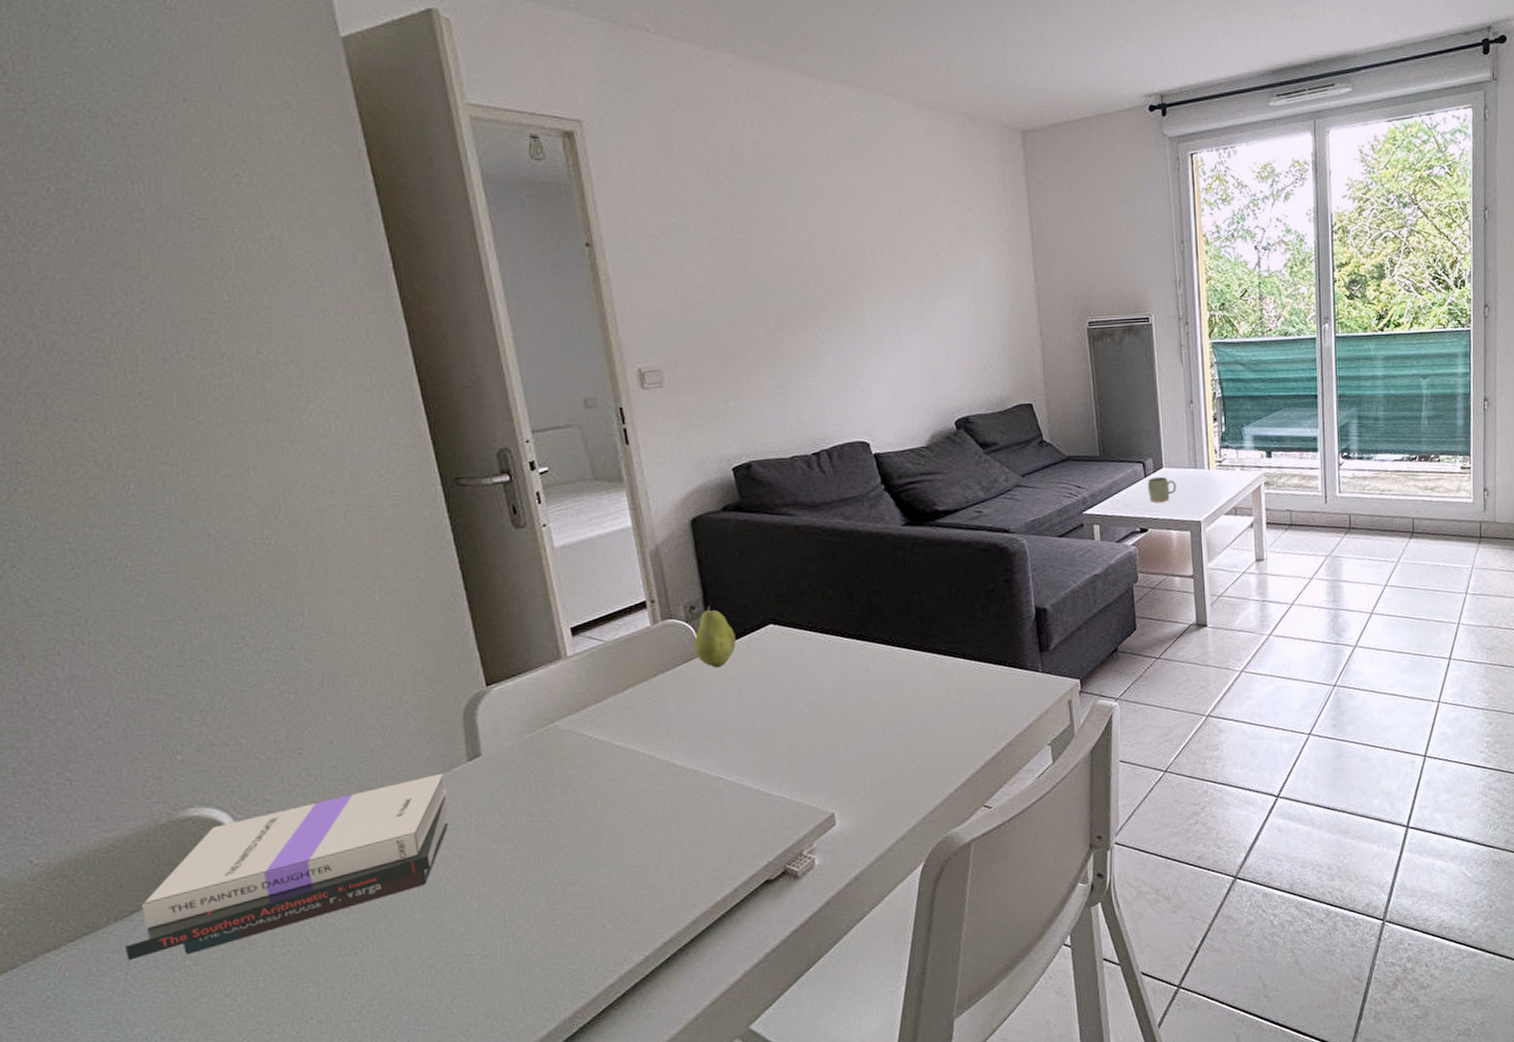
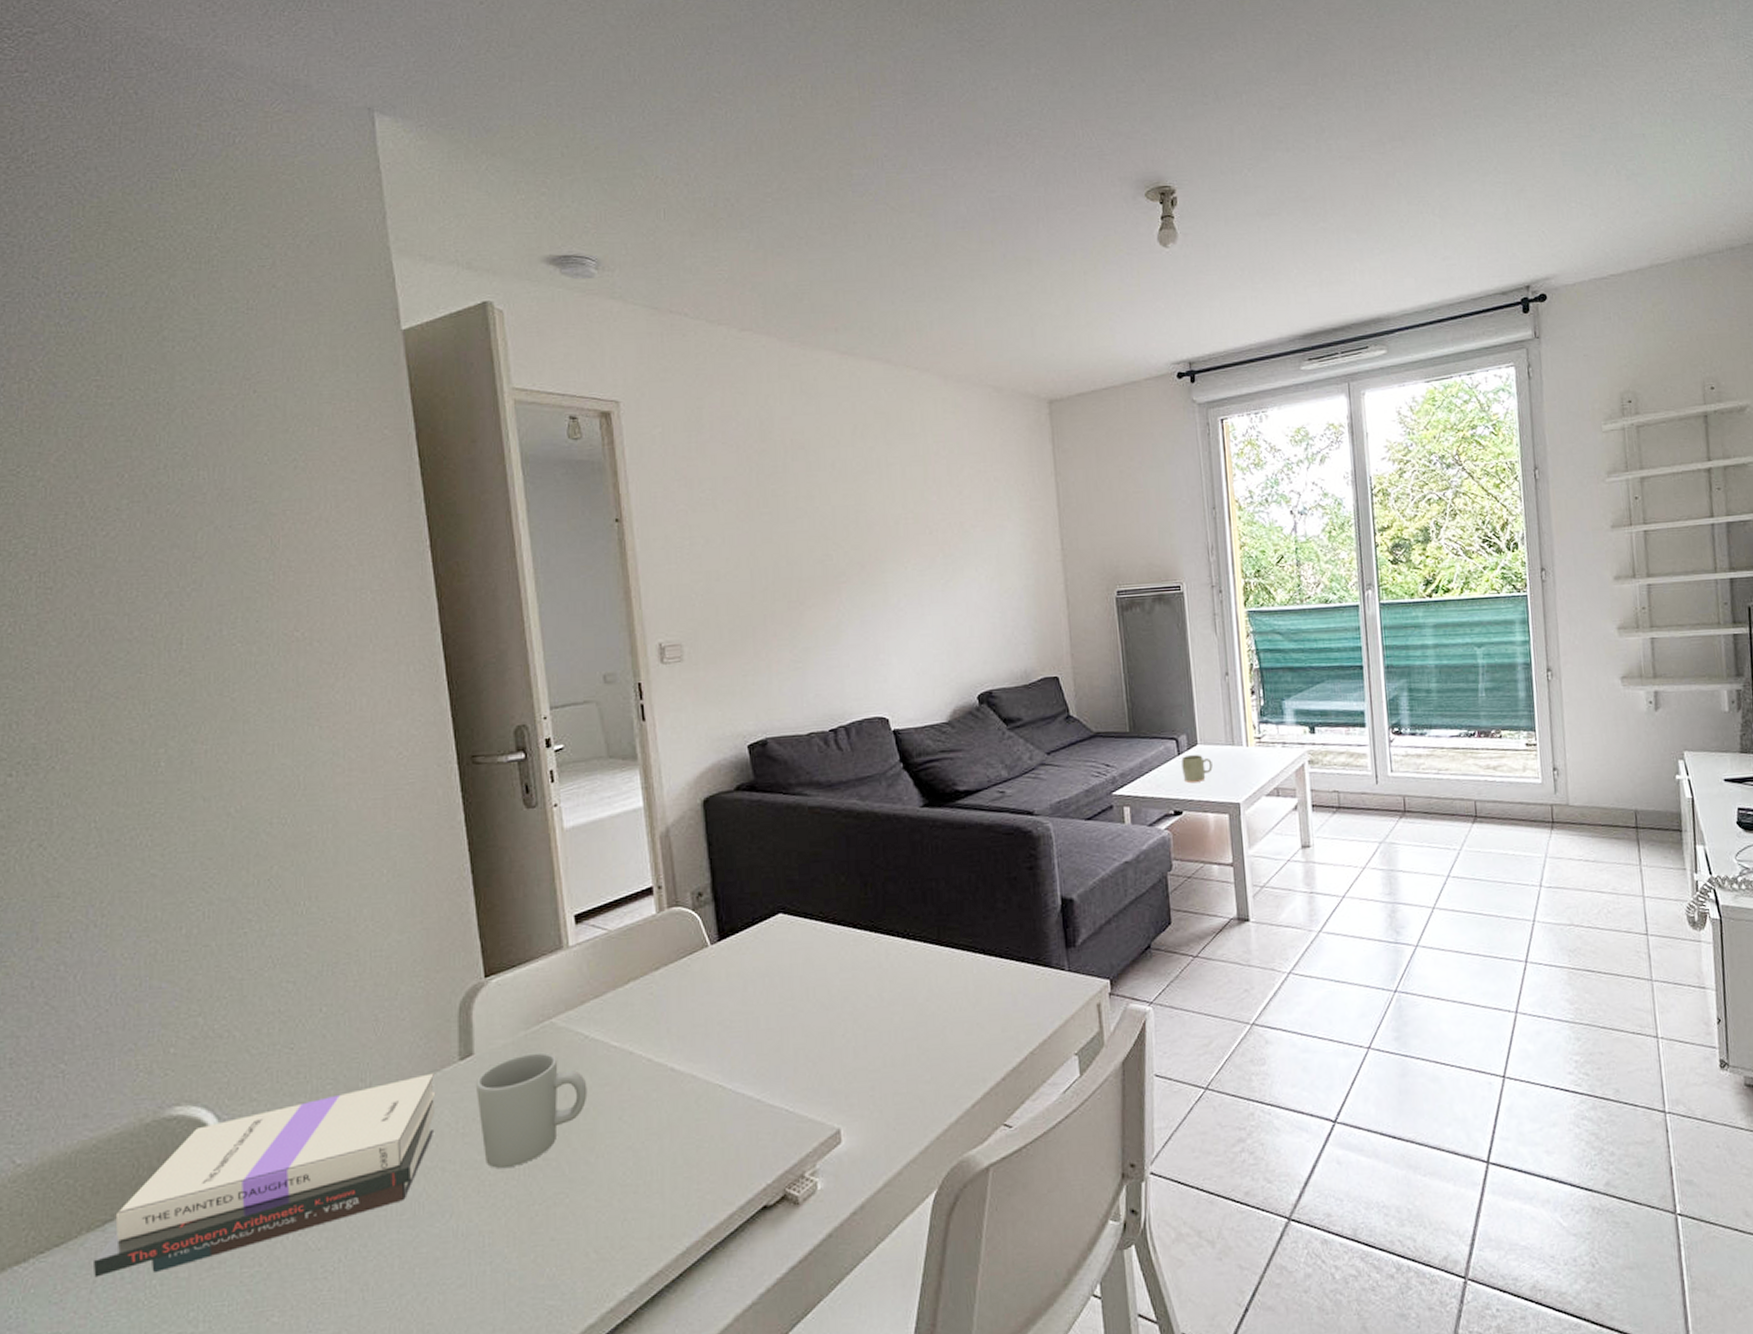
mug: none [486,752,595,855] -> present [476,1052,588,1168]
fruit: present [694,605,736,668] -> none [700,892,744,961]

